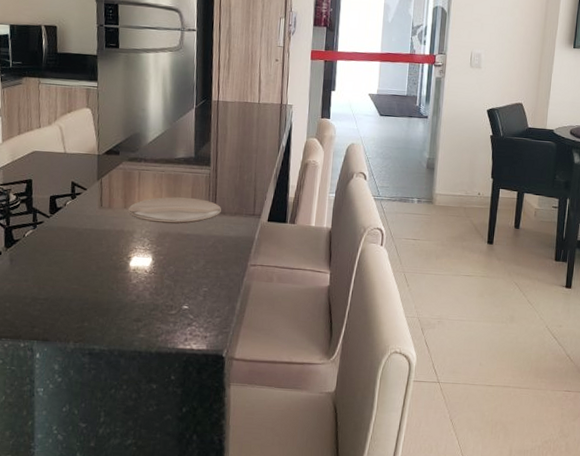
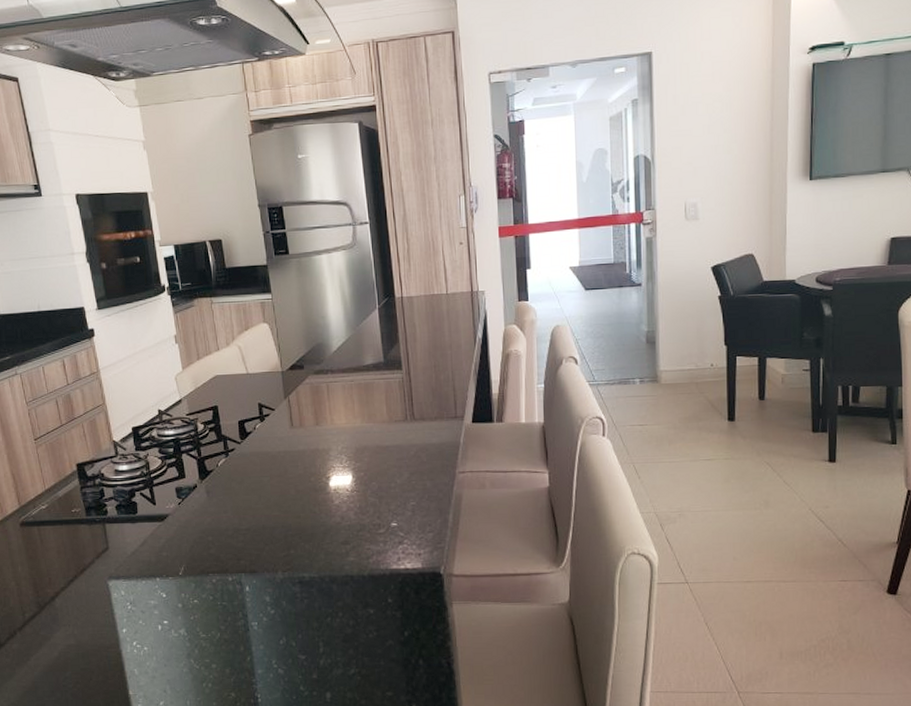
plate: present [128,197,222,224] -> none [320,406,421,438]

